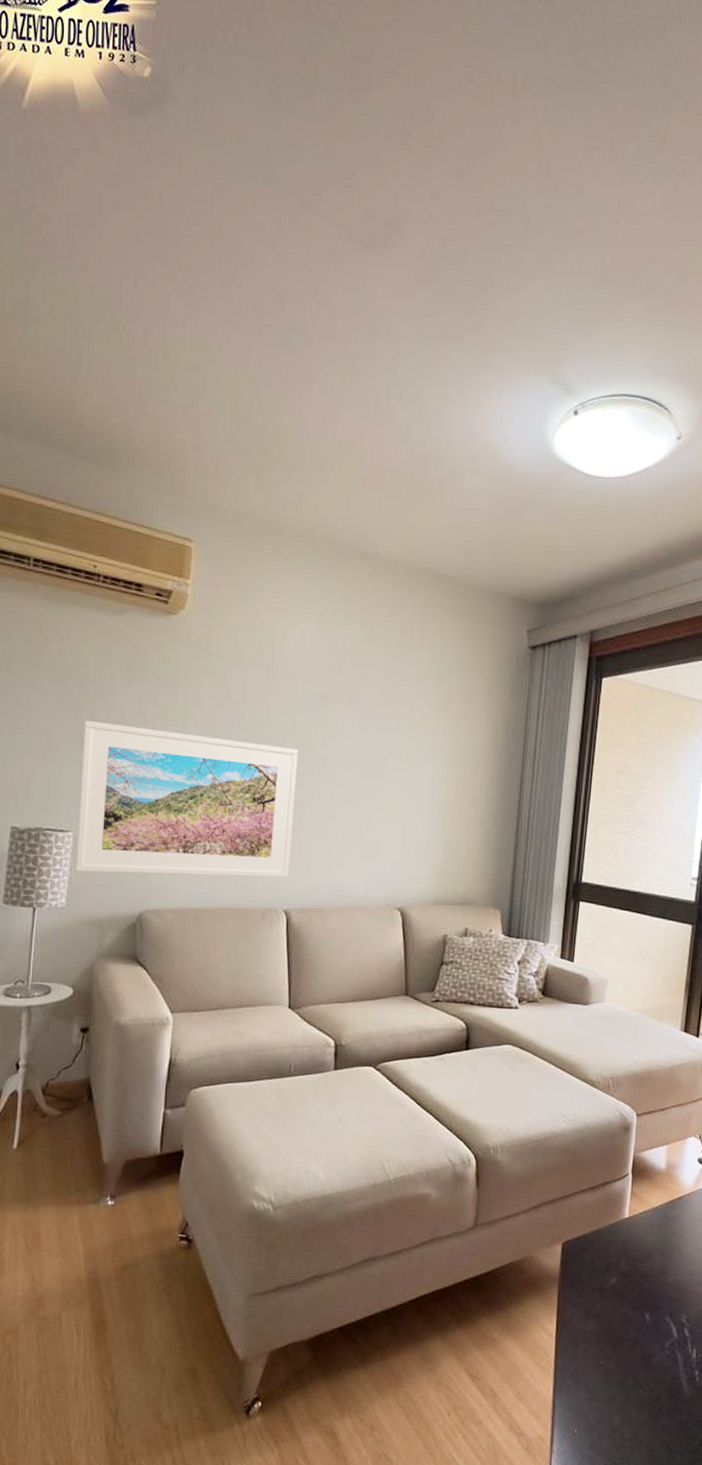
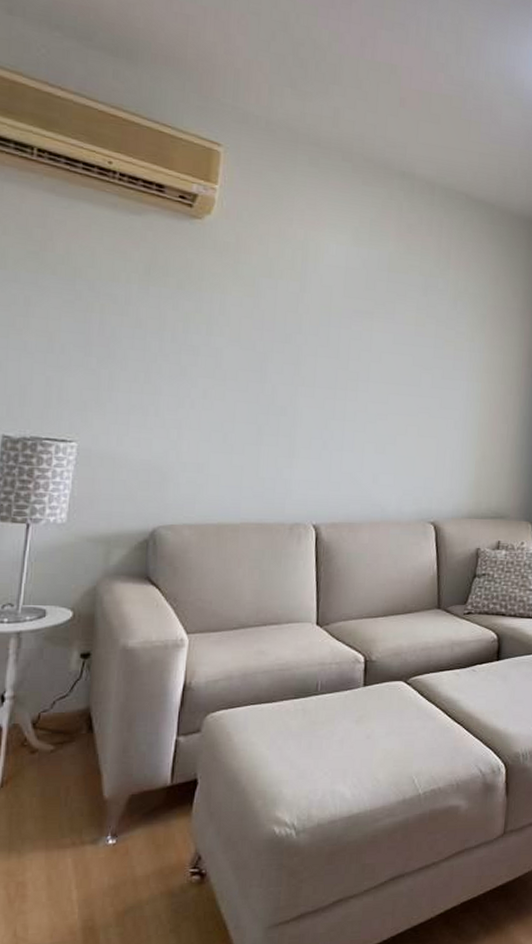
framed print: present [74,720,299,878] -> none [78,323,332,492]

